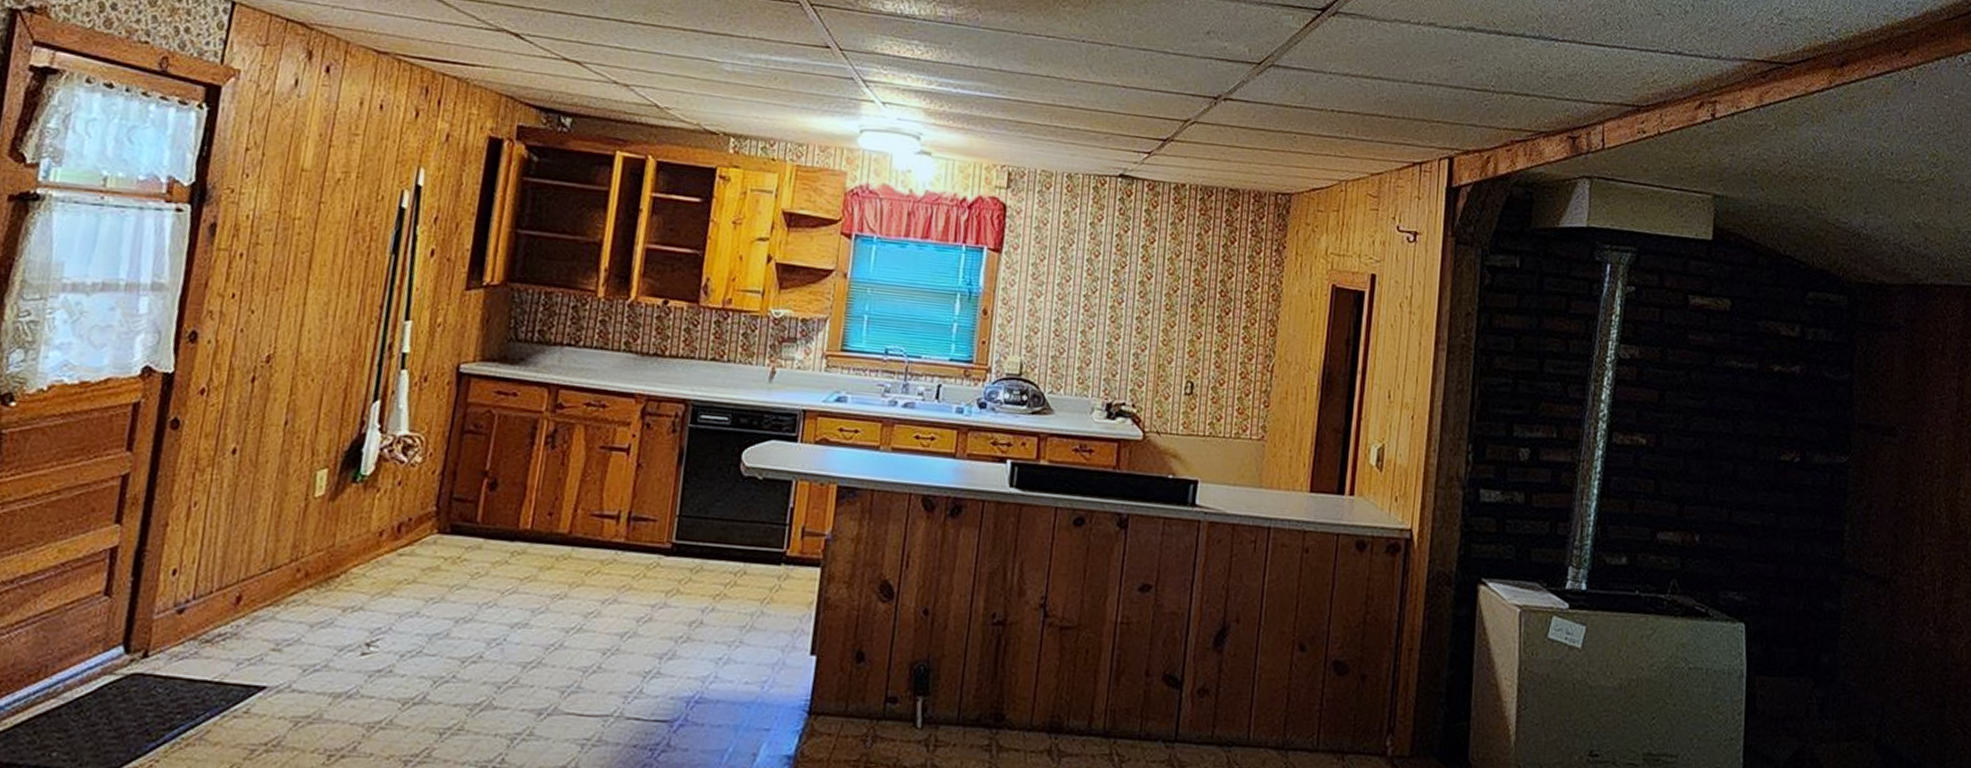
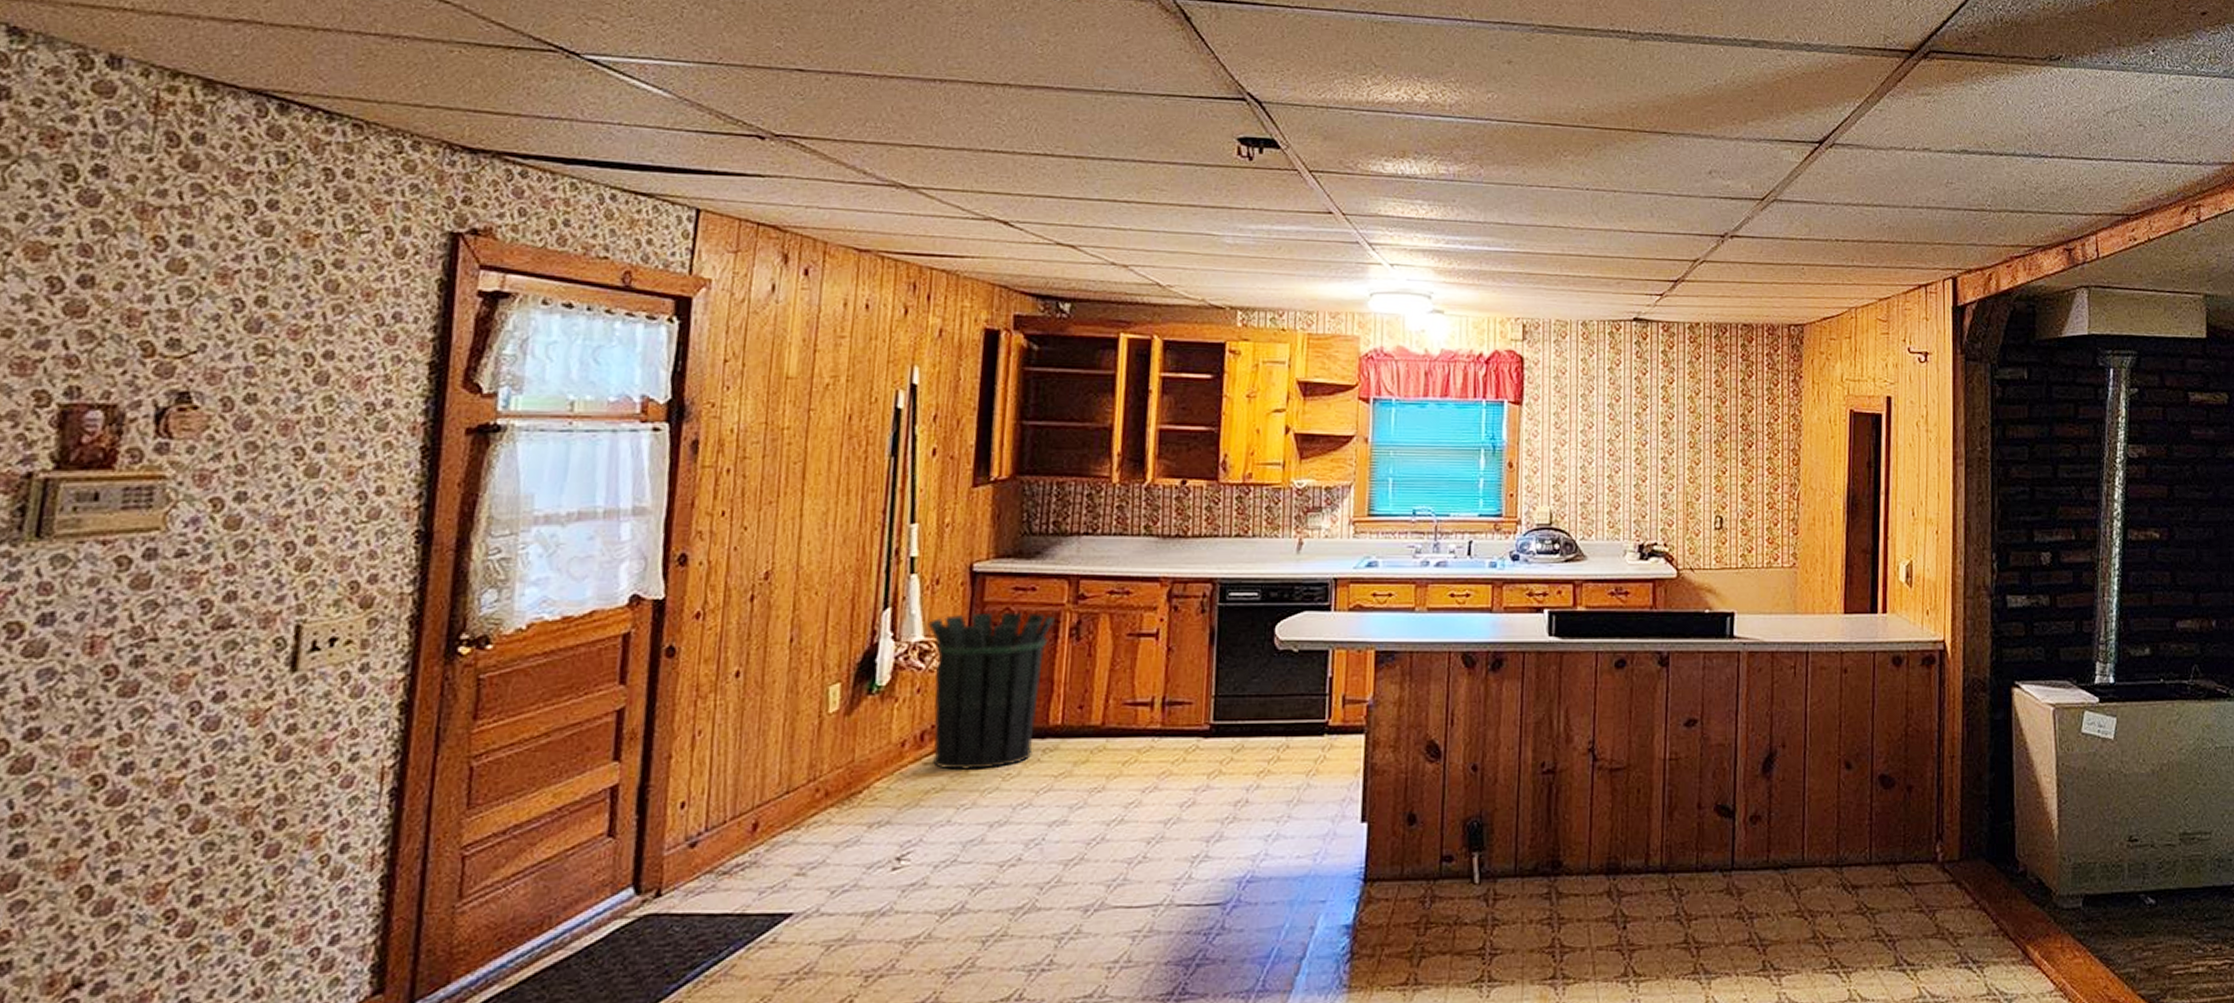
waste bin: none [407,413,534,566] -> present [927,612,1056,771]

